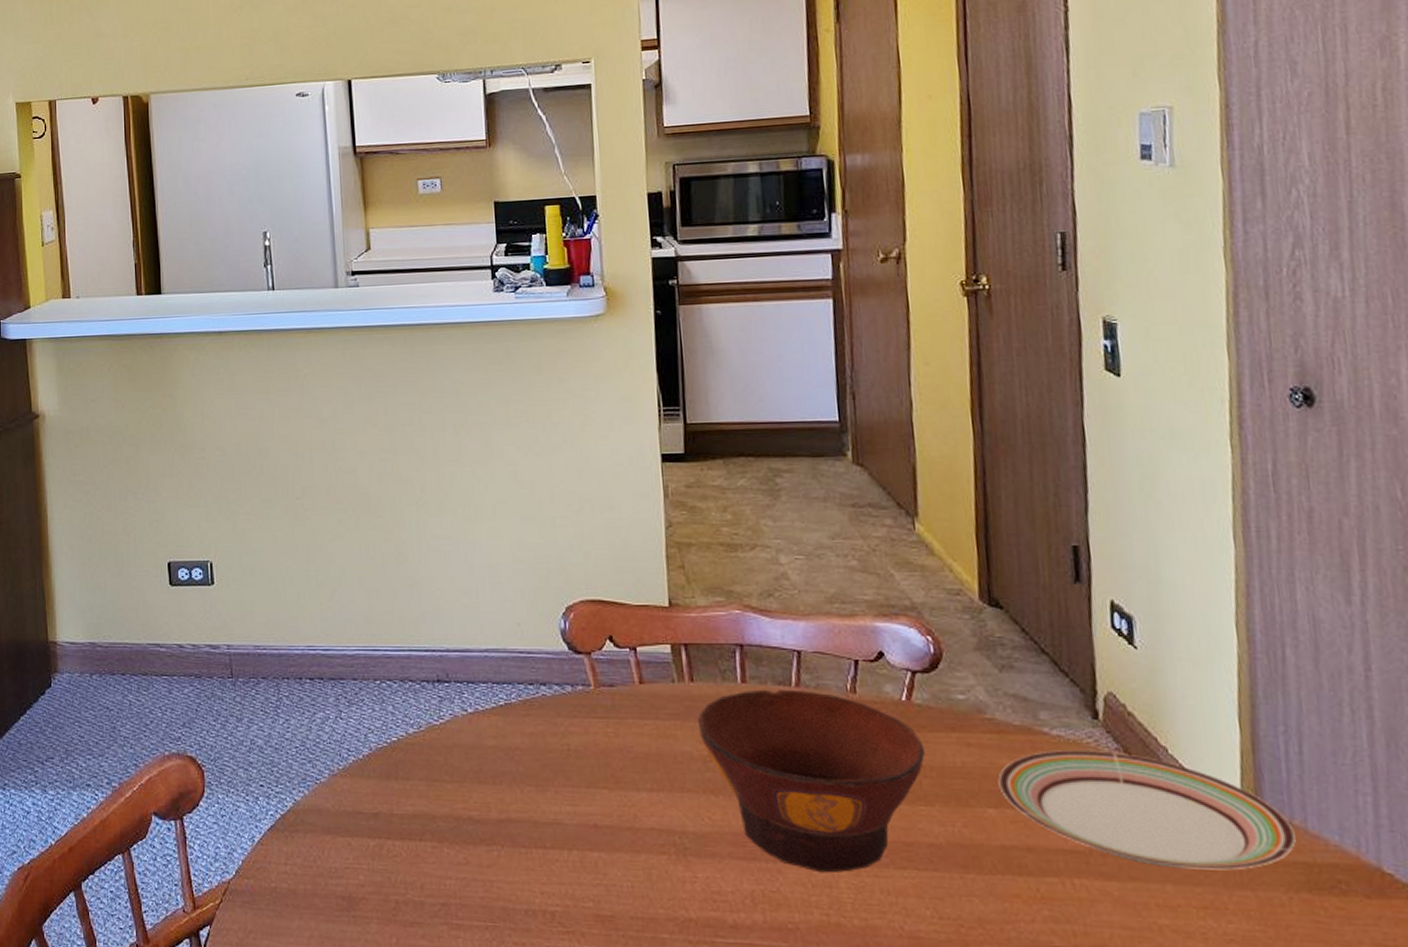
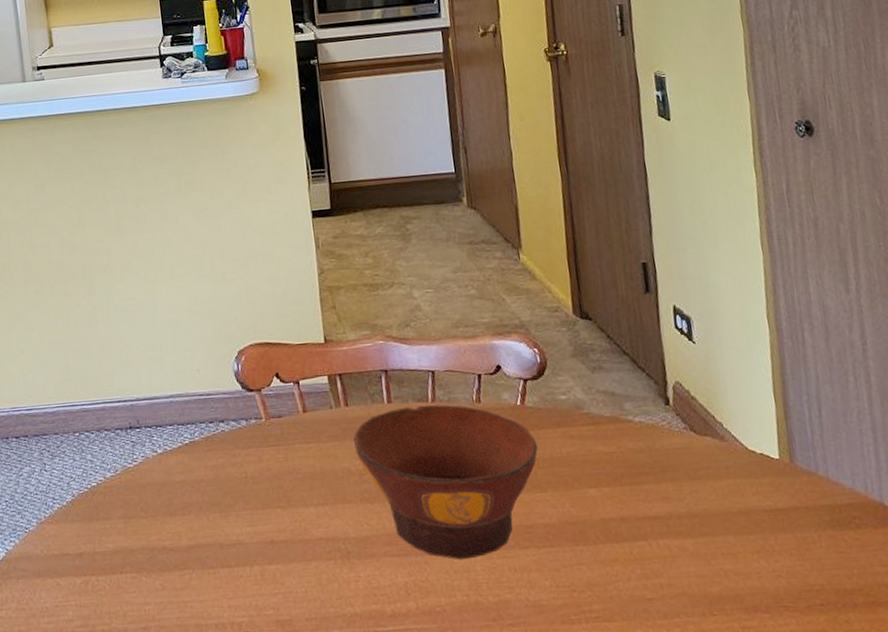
plate: present [998,750,1296,871] -> none [595,431,821,522]

